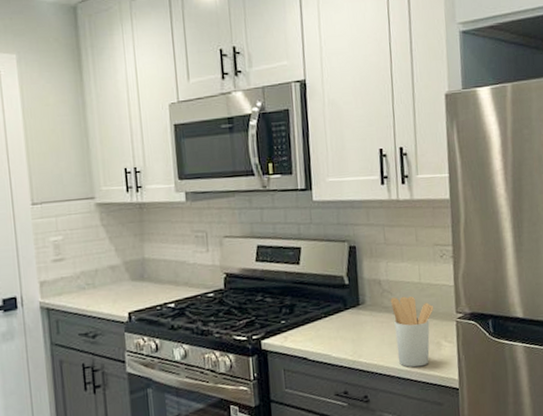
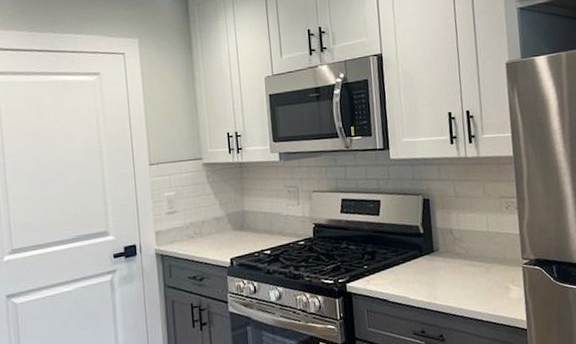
utensil holder: present [390,296,434,368] -> none [461,244,502,309]

